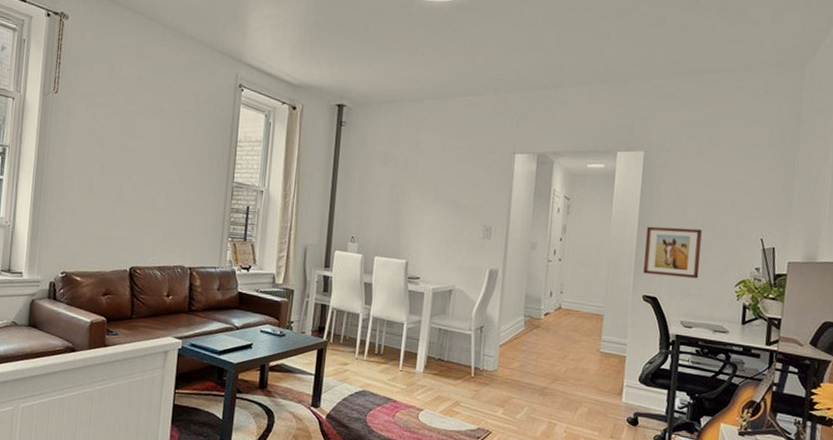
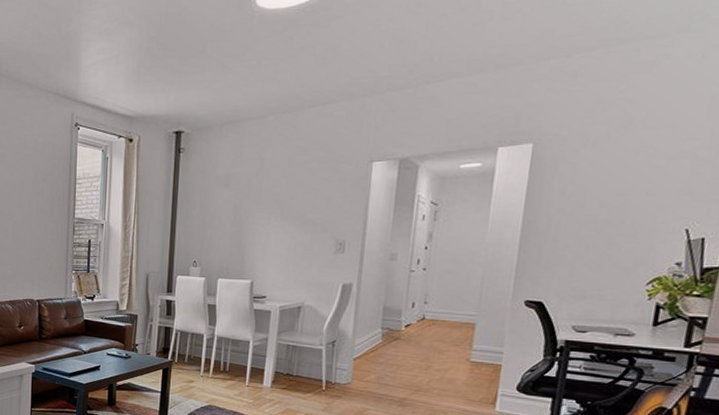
wall art: present [643,226,702,279] -> none [527,224,606,279]

